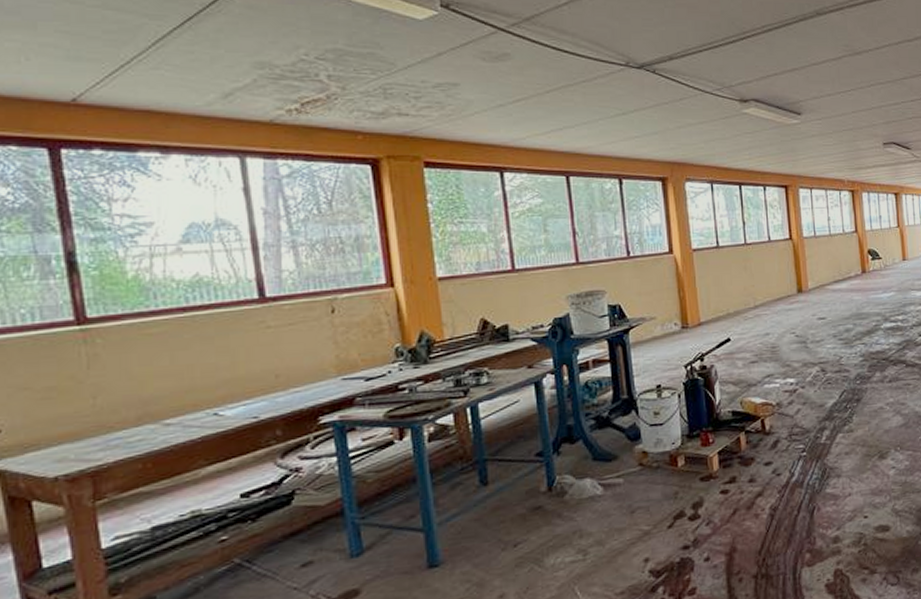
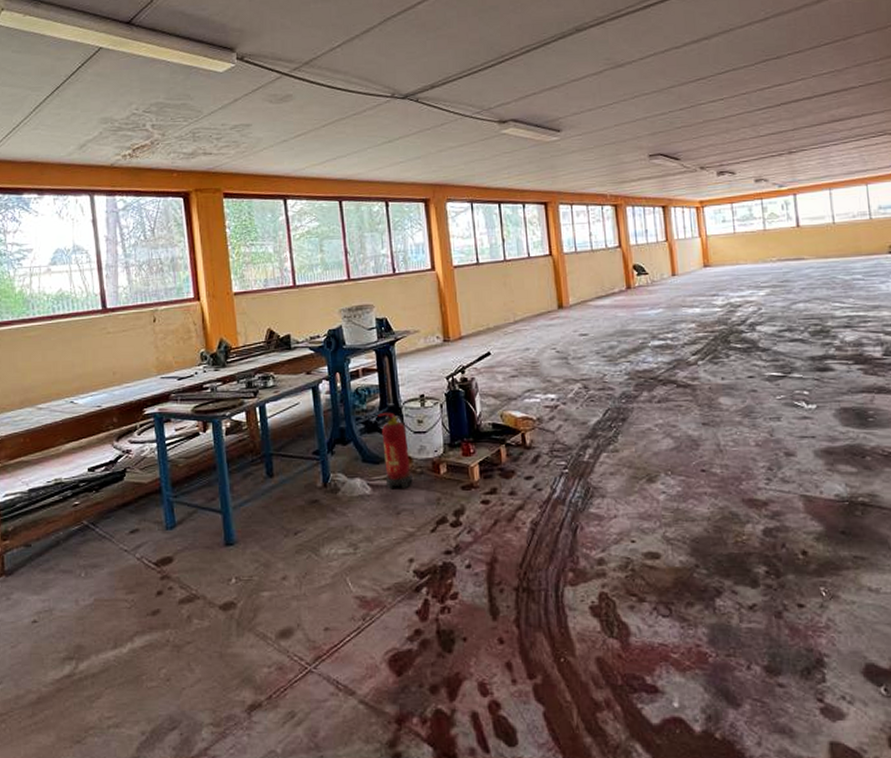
fire extinguisher: none [610,405,648,487] -> present [377,412,413,489]

